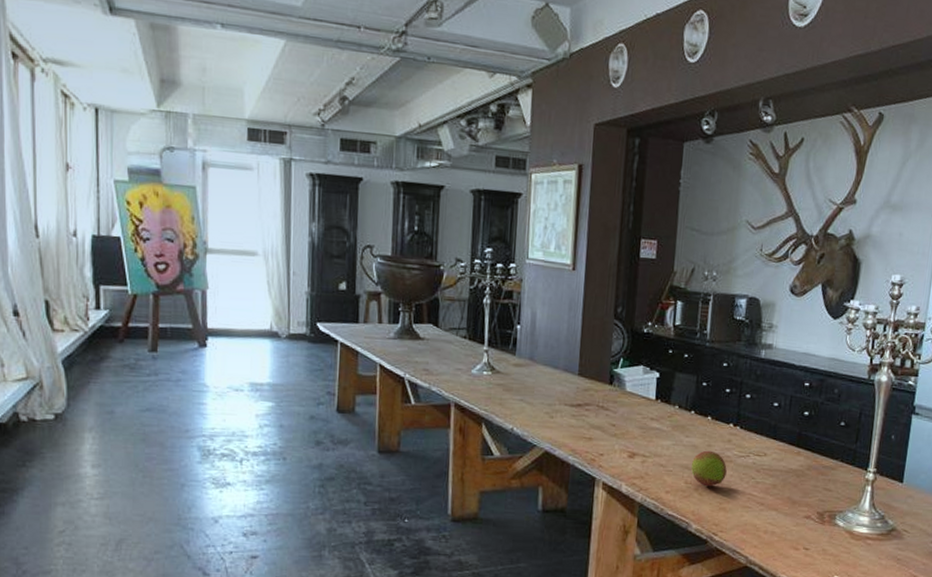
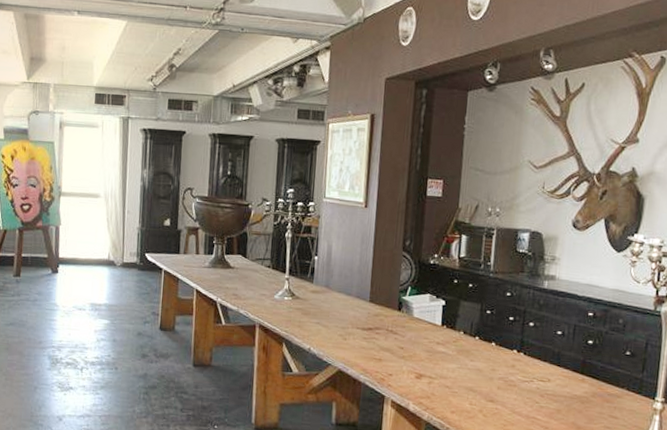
fruit: present [691,450,727,487] -> none [475,374,511,409]

